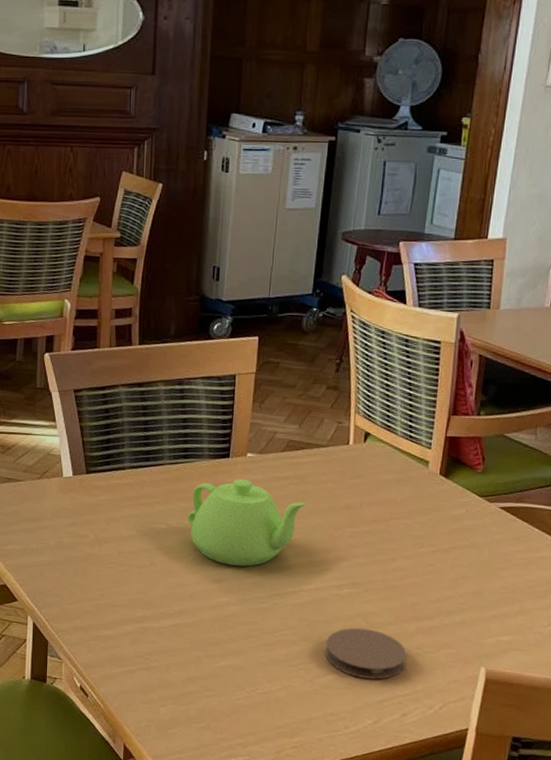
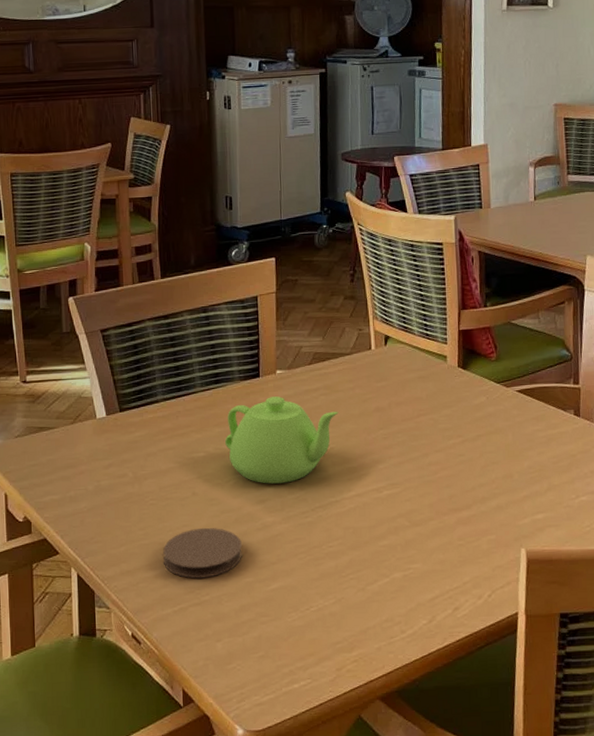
coaster: none [116,597,195,646] -> present [163,527,242,579]
coaster: present [324,627,407,680] -> none [372,527,451,578]

